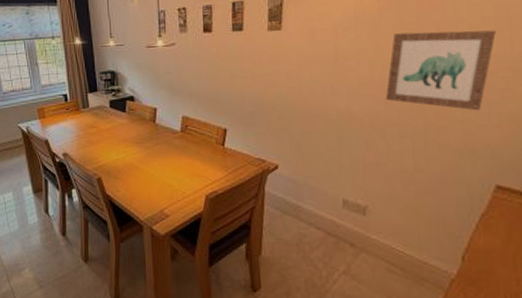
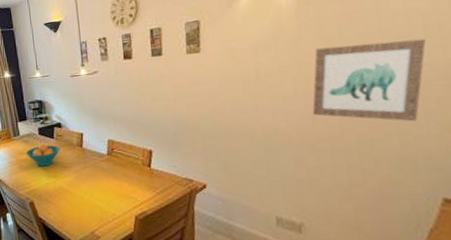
fruit bowl: none [95,117,132,142] -> present [25,143,60,167]

